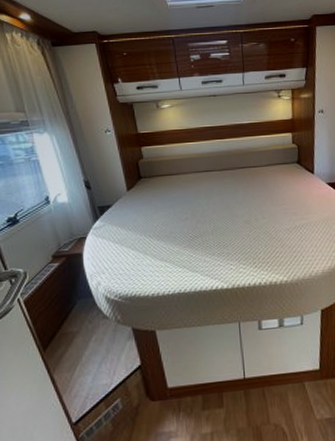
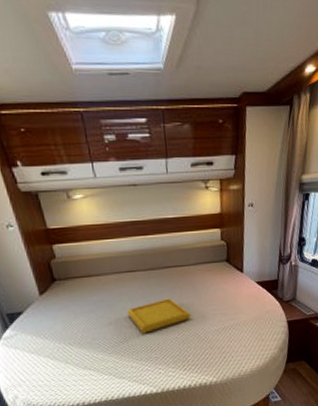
serving tray: none [203,196,263,229] -> present [128,298,192,334]

